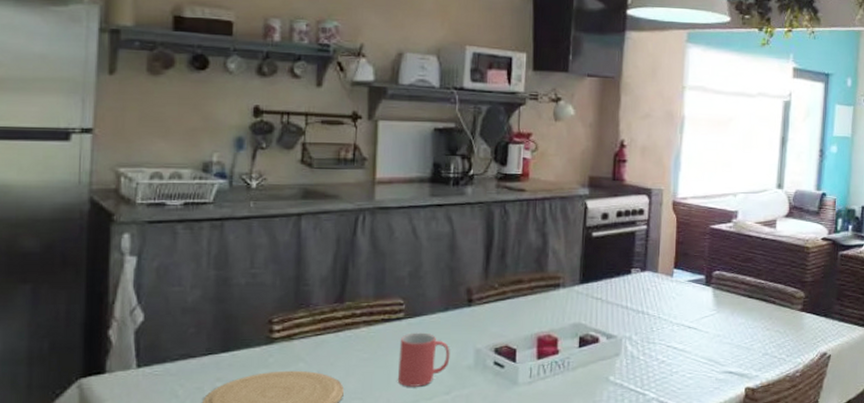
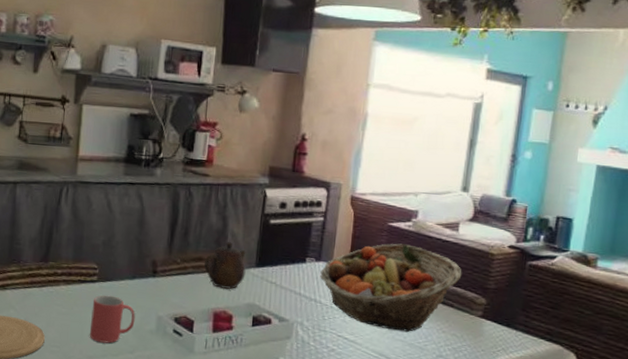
teapot: none [525,260,570,312] -> present [204,242,246,290]
fruit basket: none [646,245,782,334] -> present [320,243,462,332]

